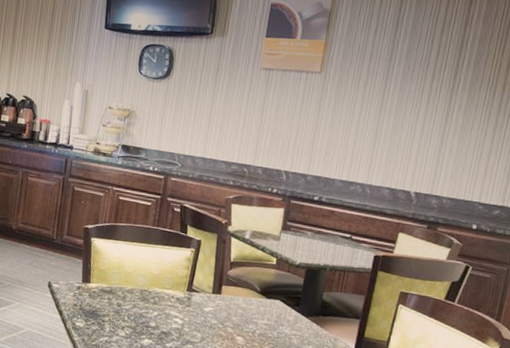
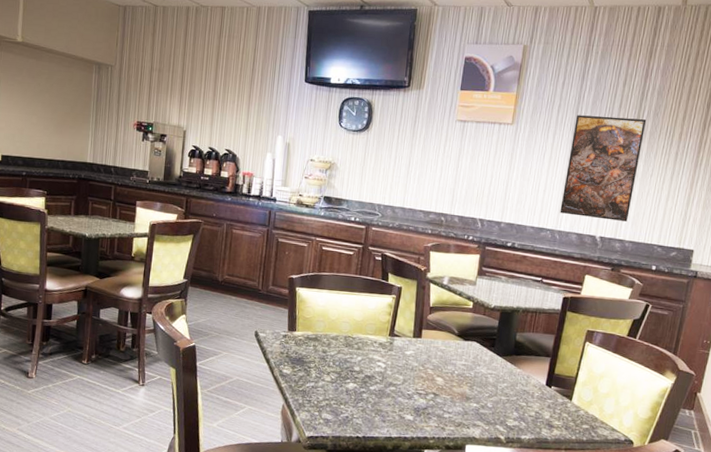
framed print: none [371,63,467,177] -> present [560,115,647,222]

